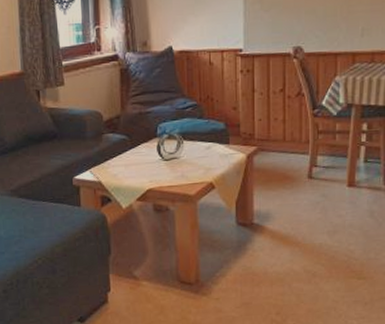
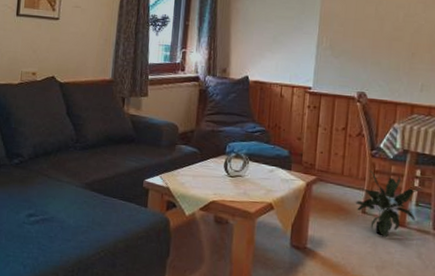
potted plant: none [301,131,372,201] -> present [356,170,424,238]

